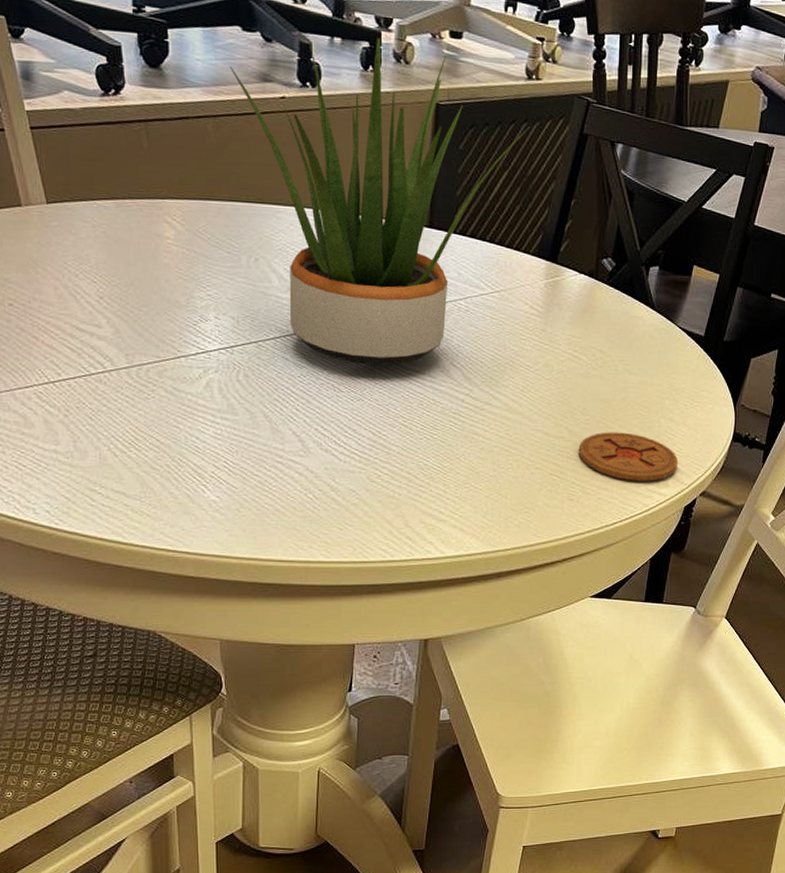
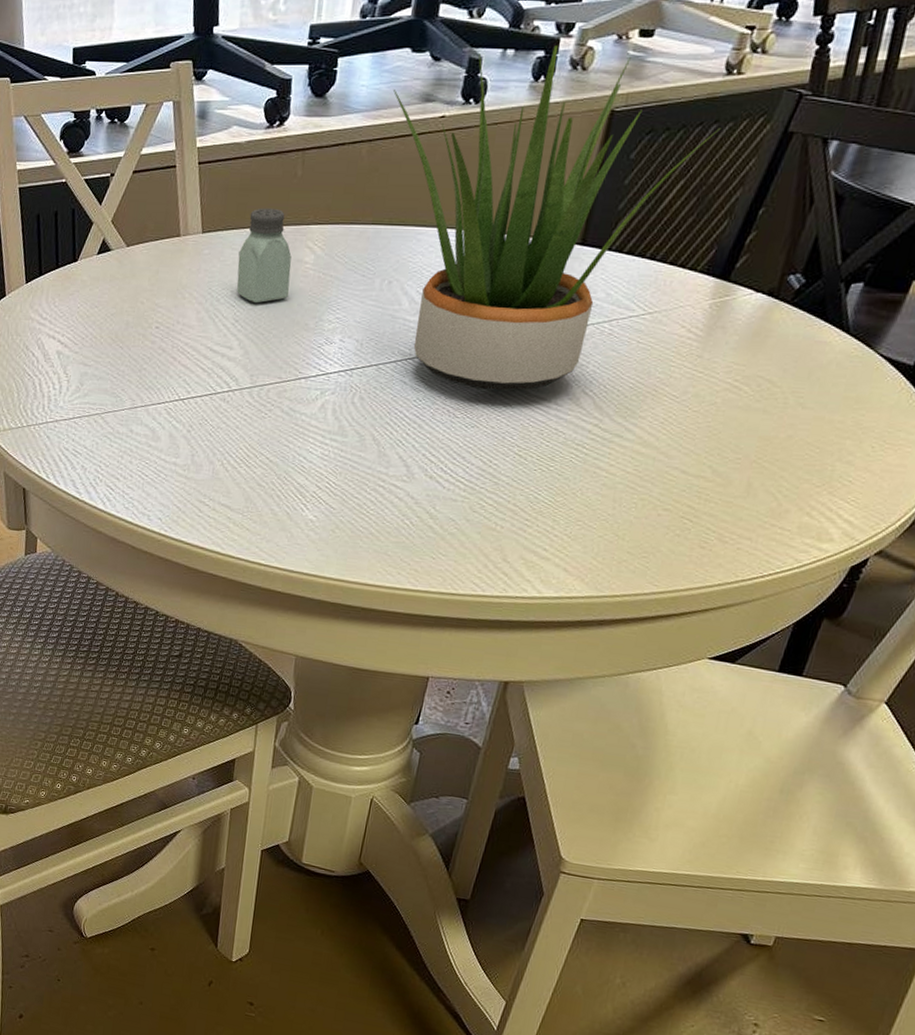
saltshaker: none [92,179,154,280] -> present [237,207,292,304]
coaster: present [578,432,679,482] -> none [720,473,852,534]

